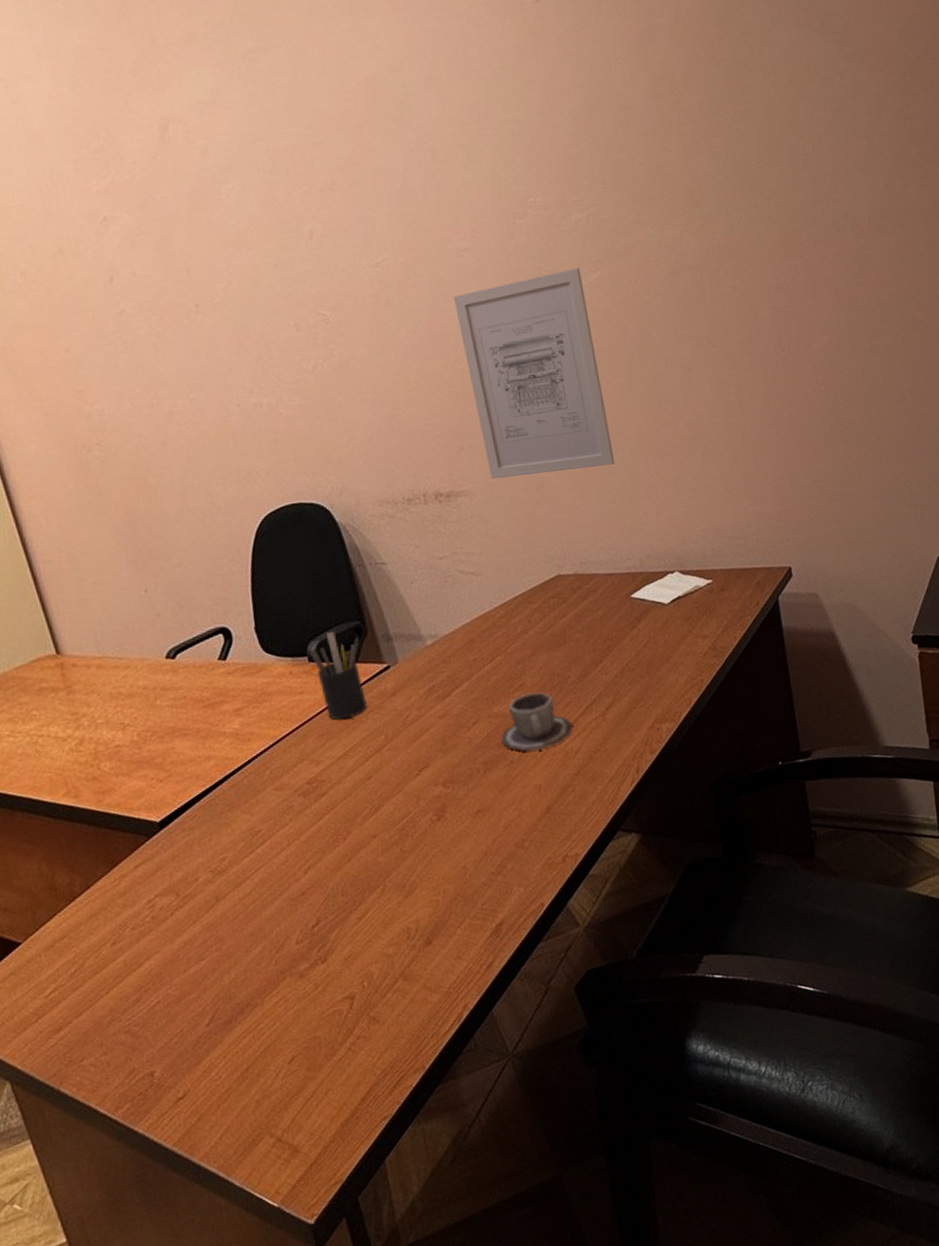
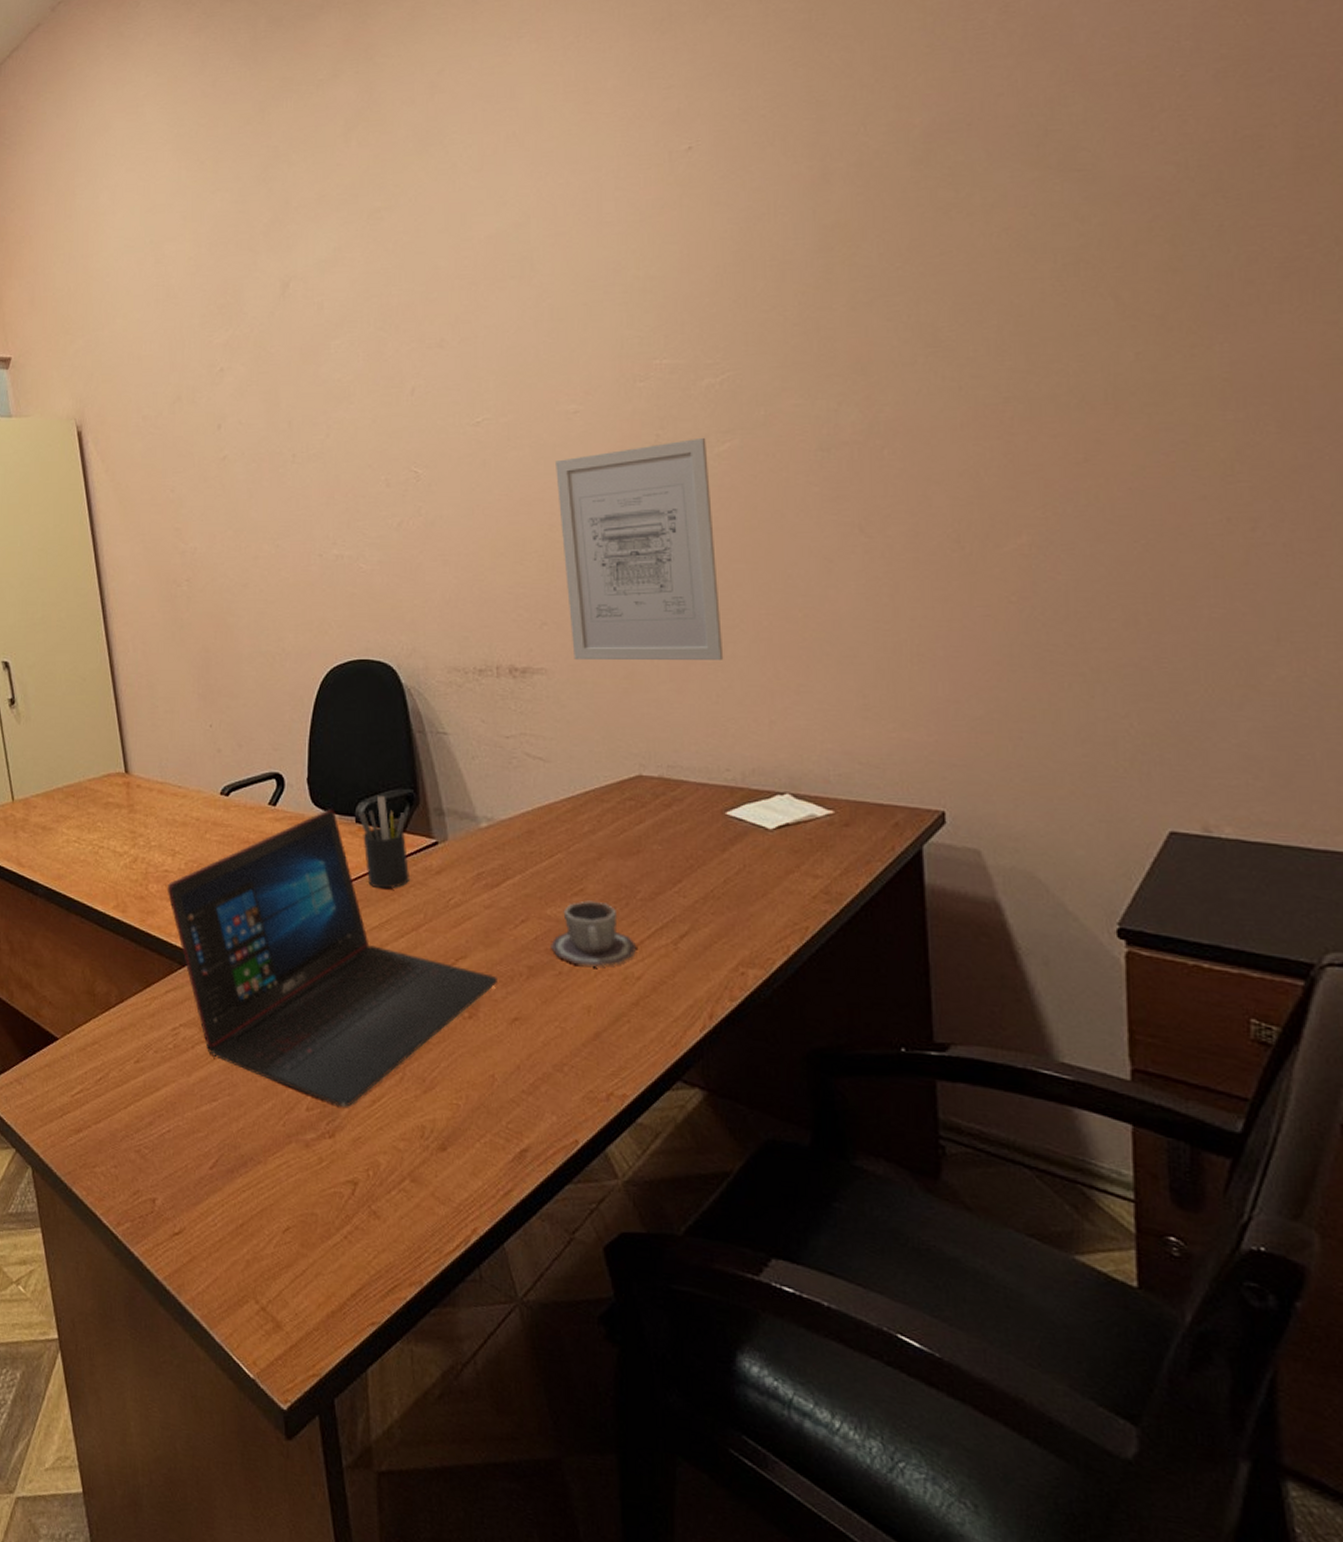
laptop: none [121,653,459,932] -> present [167,809,497,1107]

